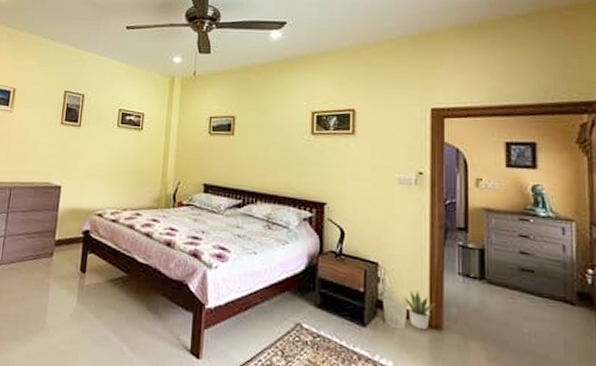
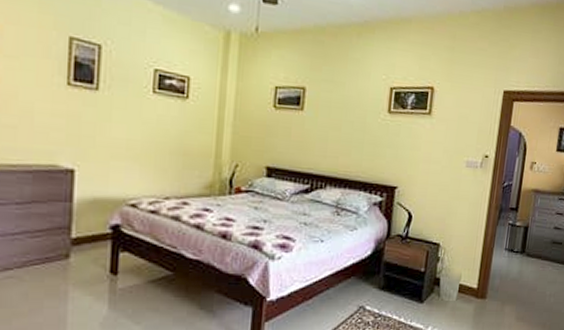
potted plant: present [403,290,436,331] -> none [458,266,484,301]

